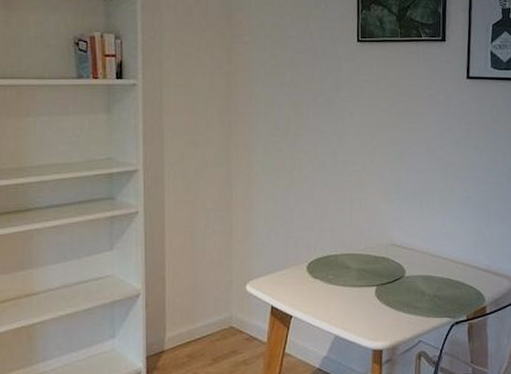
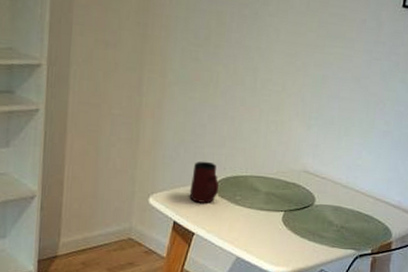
mug: none [284,244,311,286] -> present [189,161,219,203]

